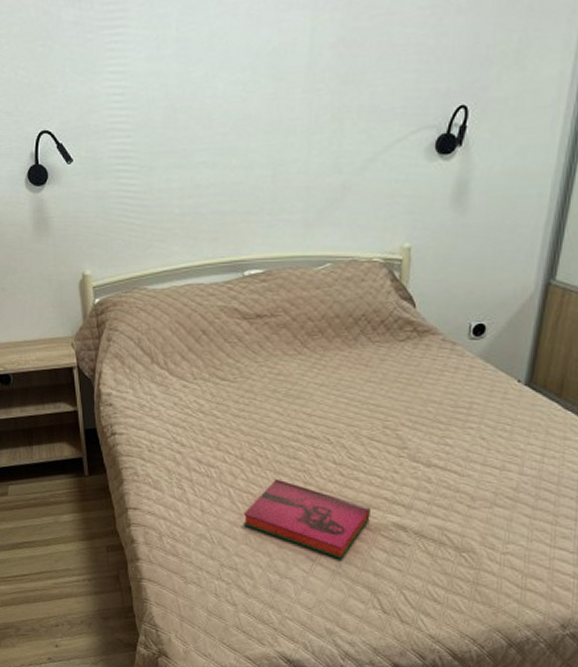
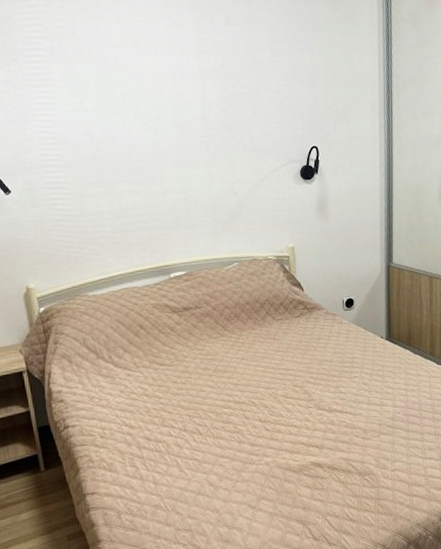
hardback book: present [243,478,370,559] -> none [191,442,294,502]

